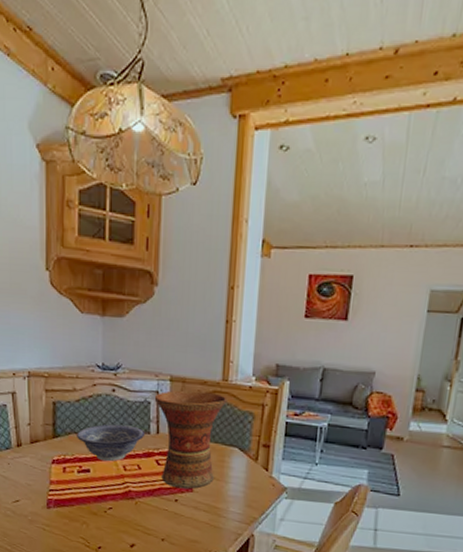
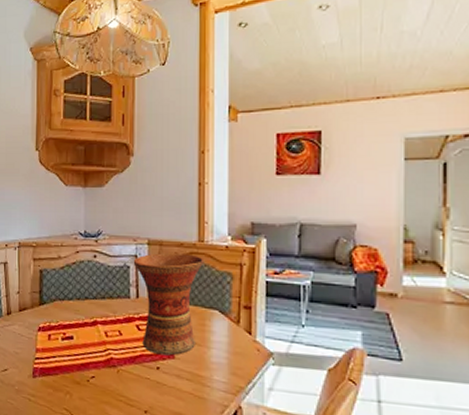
decorative bowl: present [77,424,146,462] -> none [61,289,126,328]

